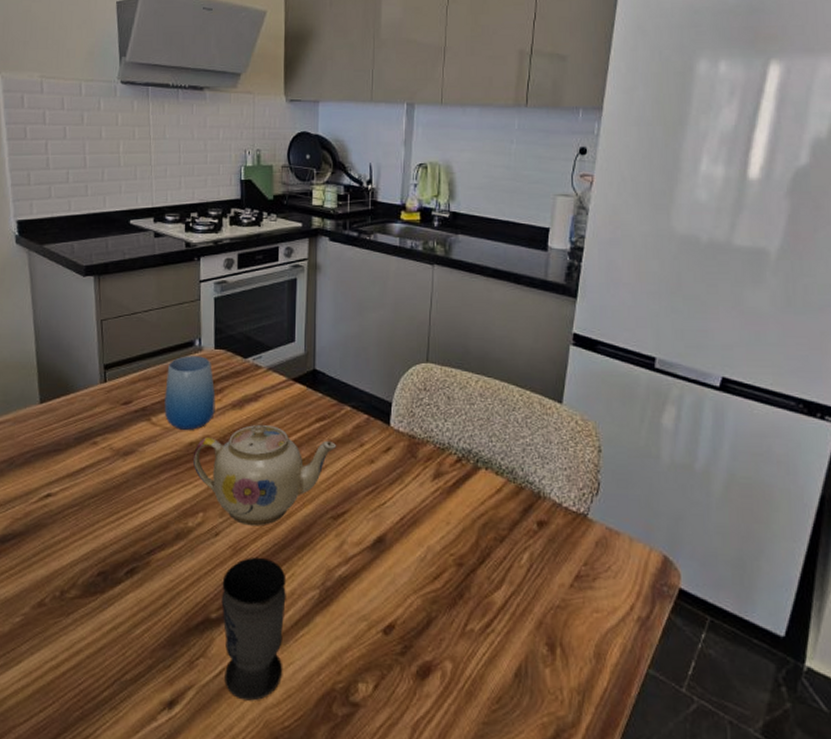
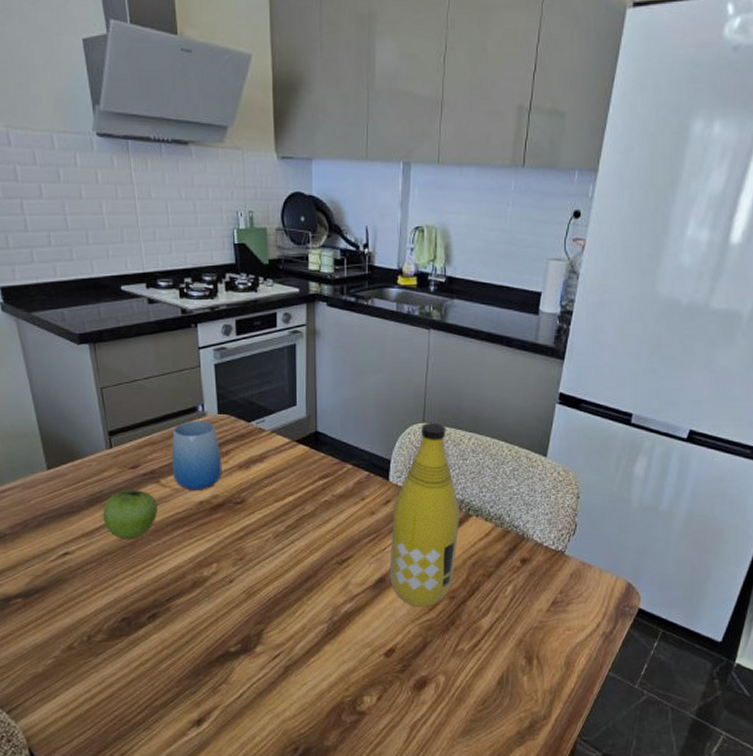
fruit: none [90,426,146,482] -> present [103,489,157,539]
teapot: present [192,425,337,526] -> none [203,484,340,573]
cup: present [221,557,286,701] -> none [238,599,298,715]
bottle: none [389,363,468,575] -> present [389,423,461,607]

